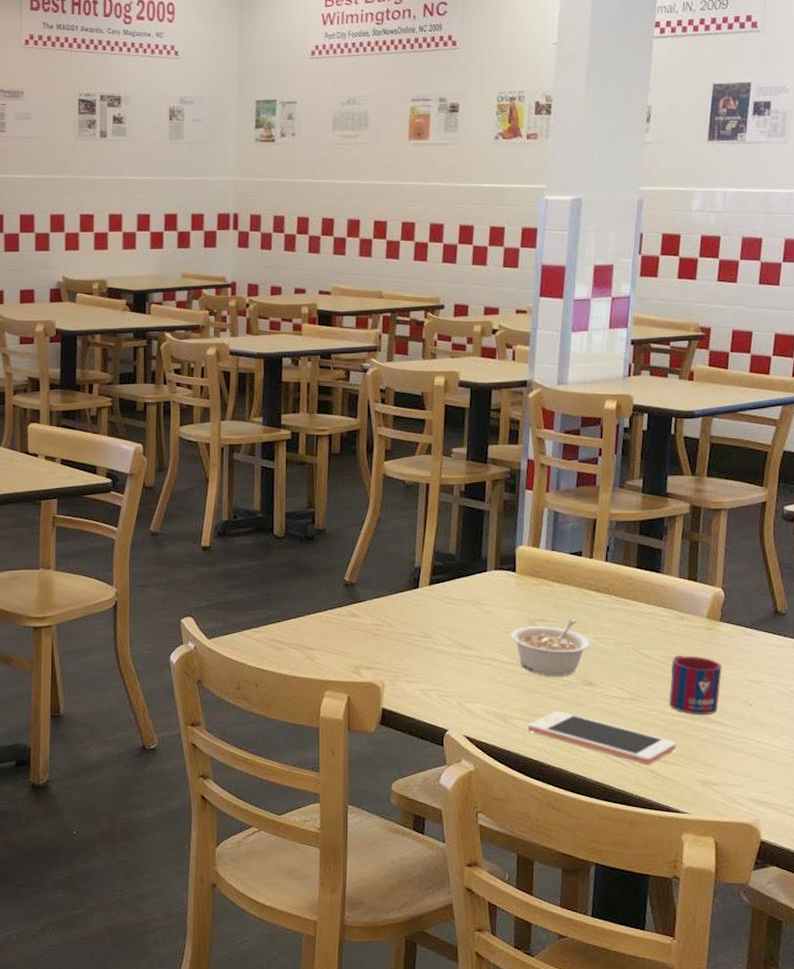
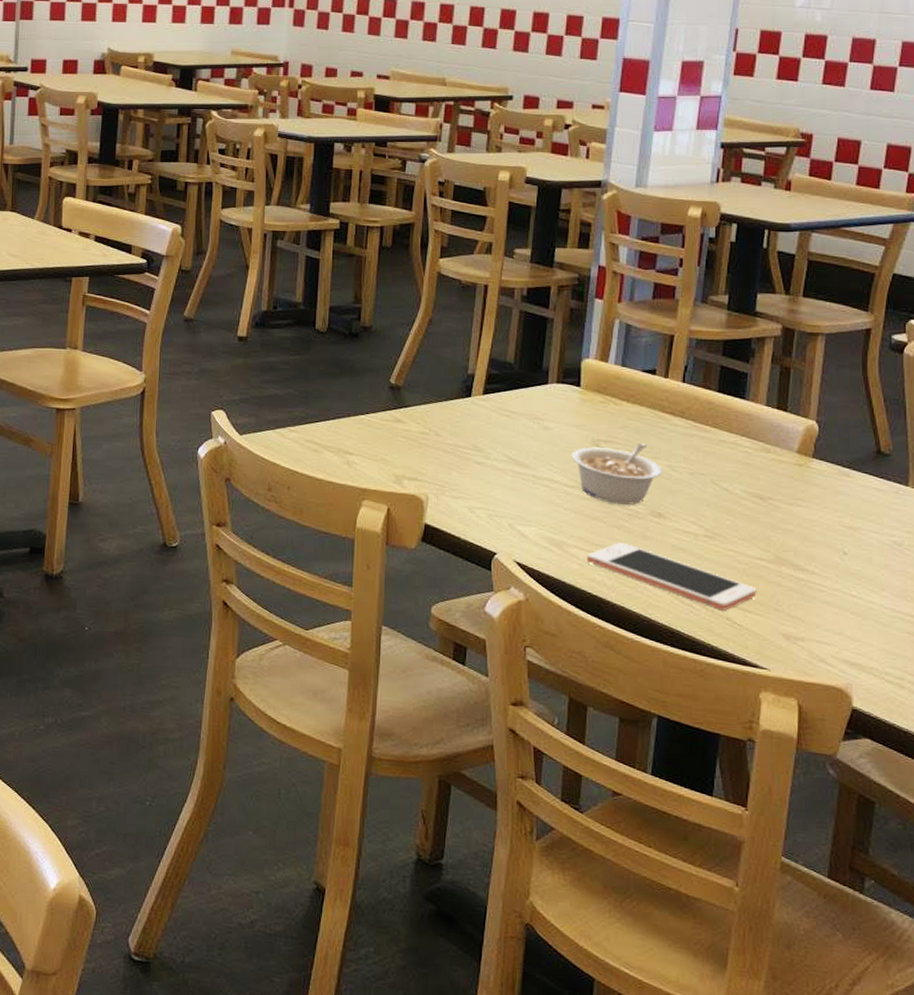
mug: present [669,656,722,714] -> none [750,492,813,561]

